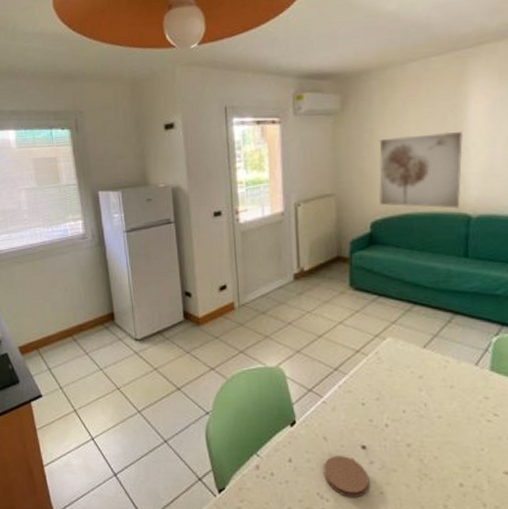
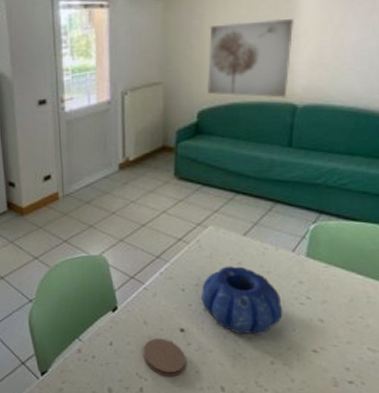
decorative bowl: none [382,380,470,454] -> present [201,266,283,335]

